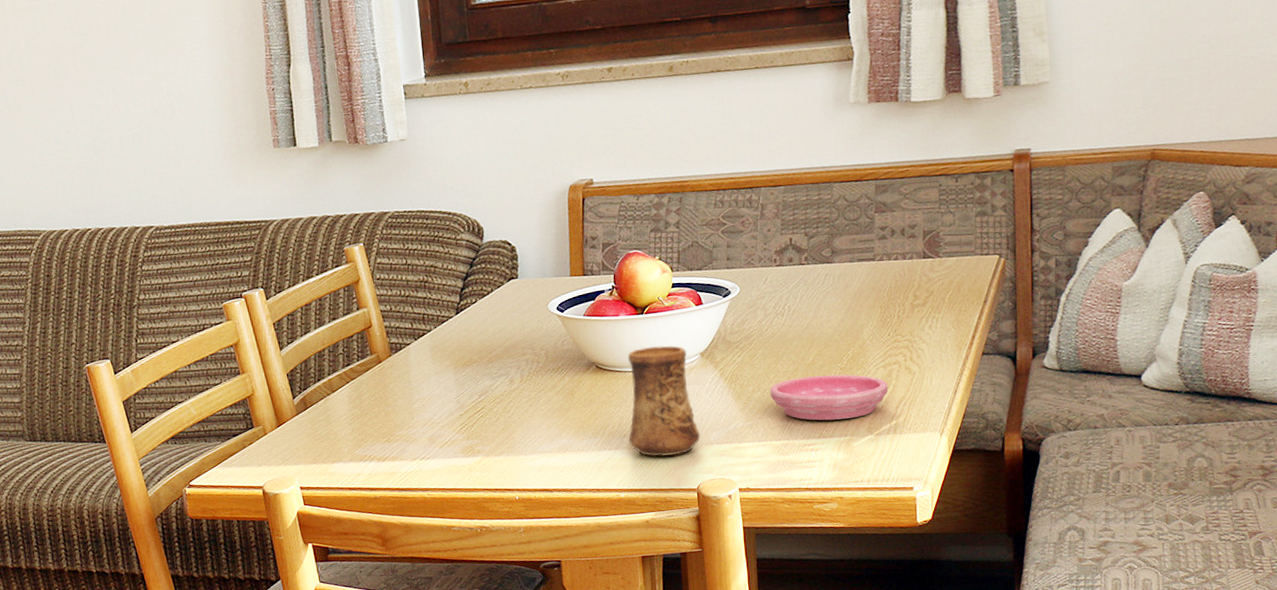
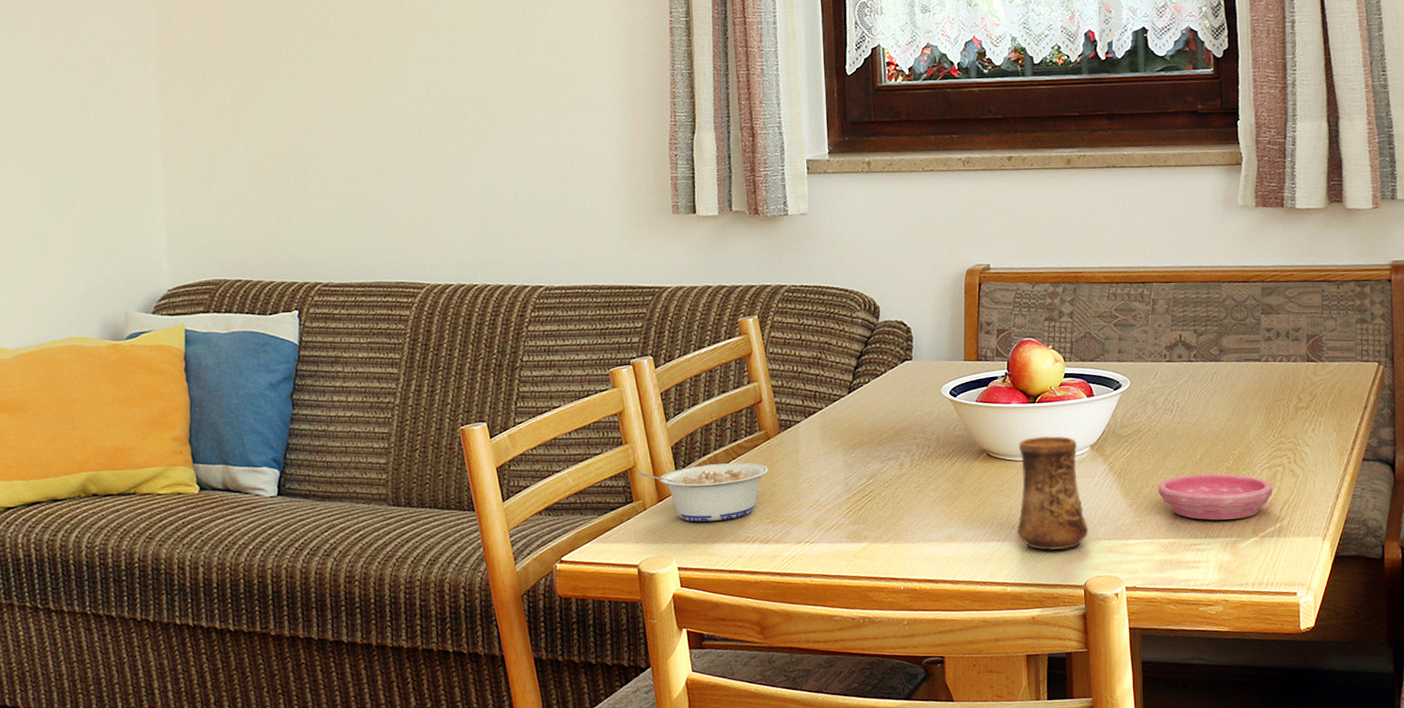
legume: none [254,385,382,444] -> present [635,462,769,522]

